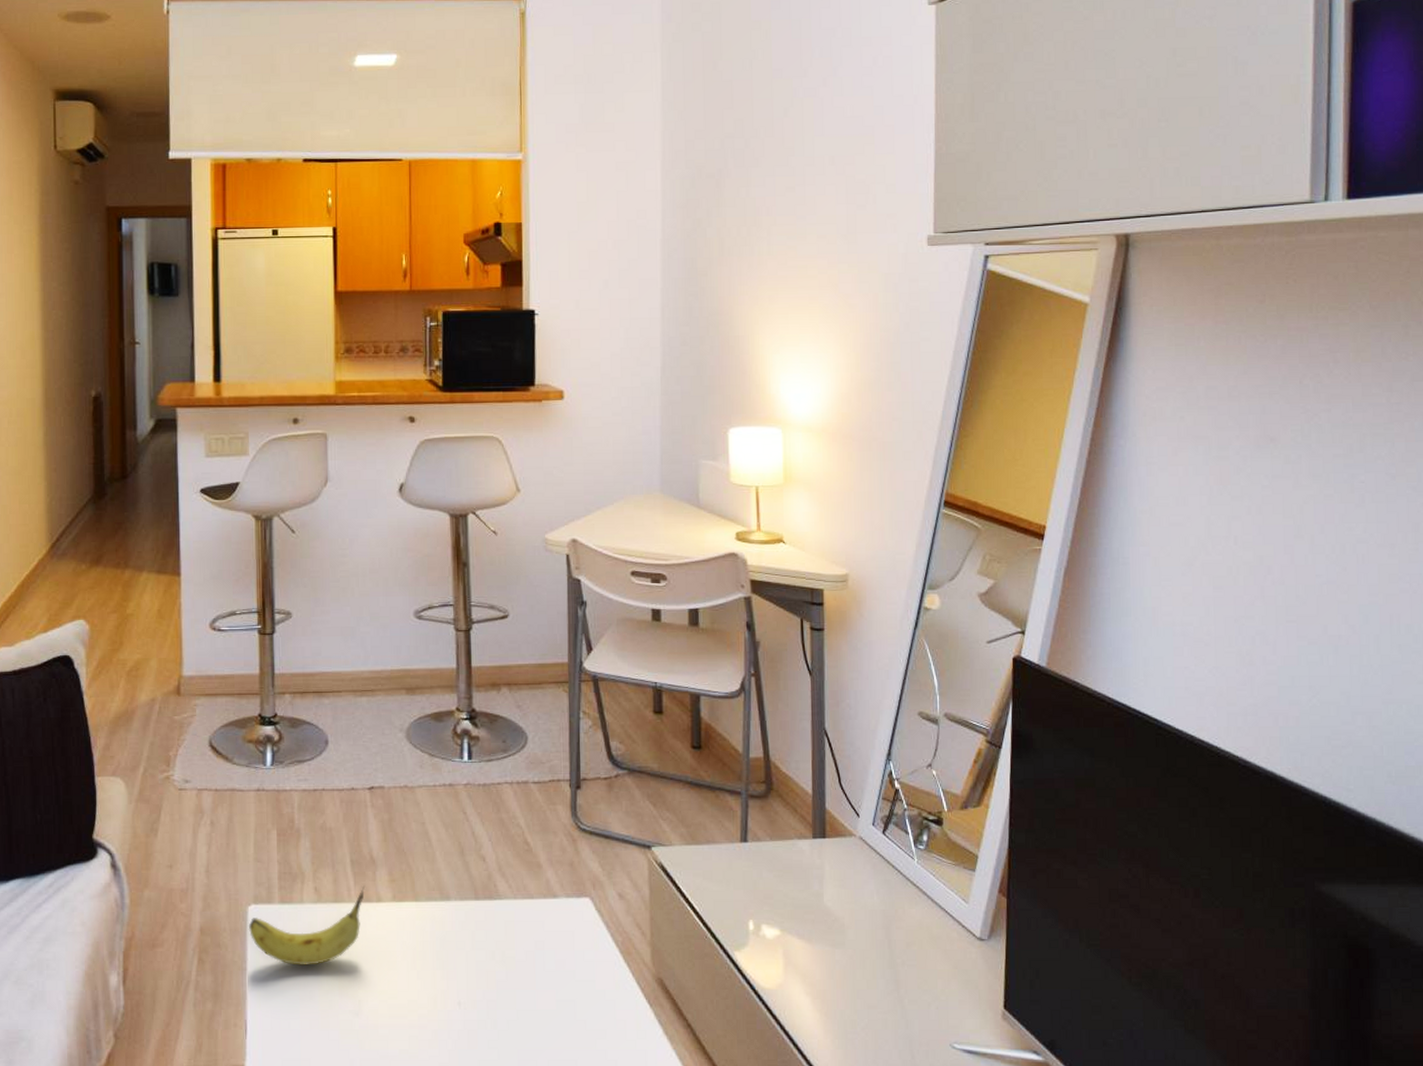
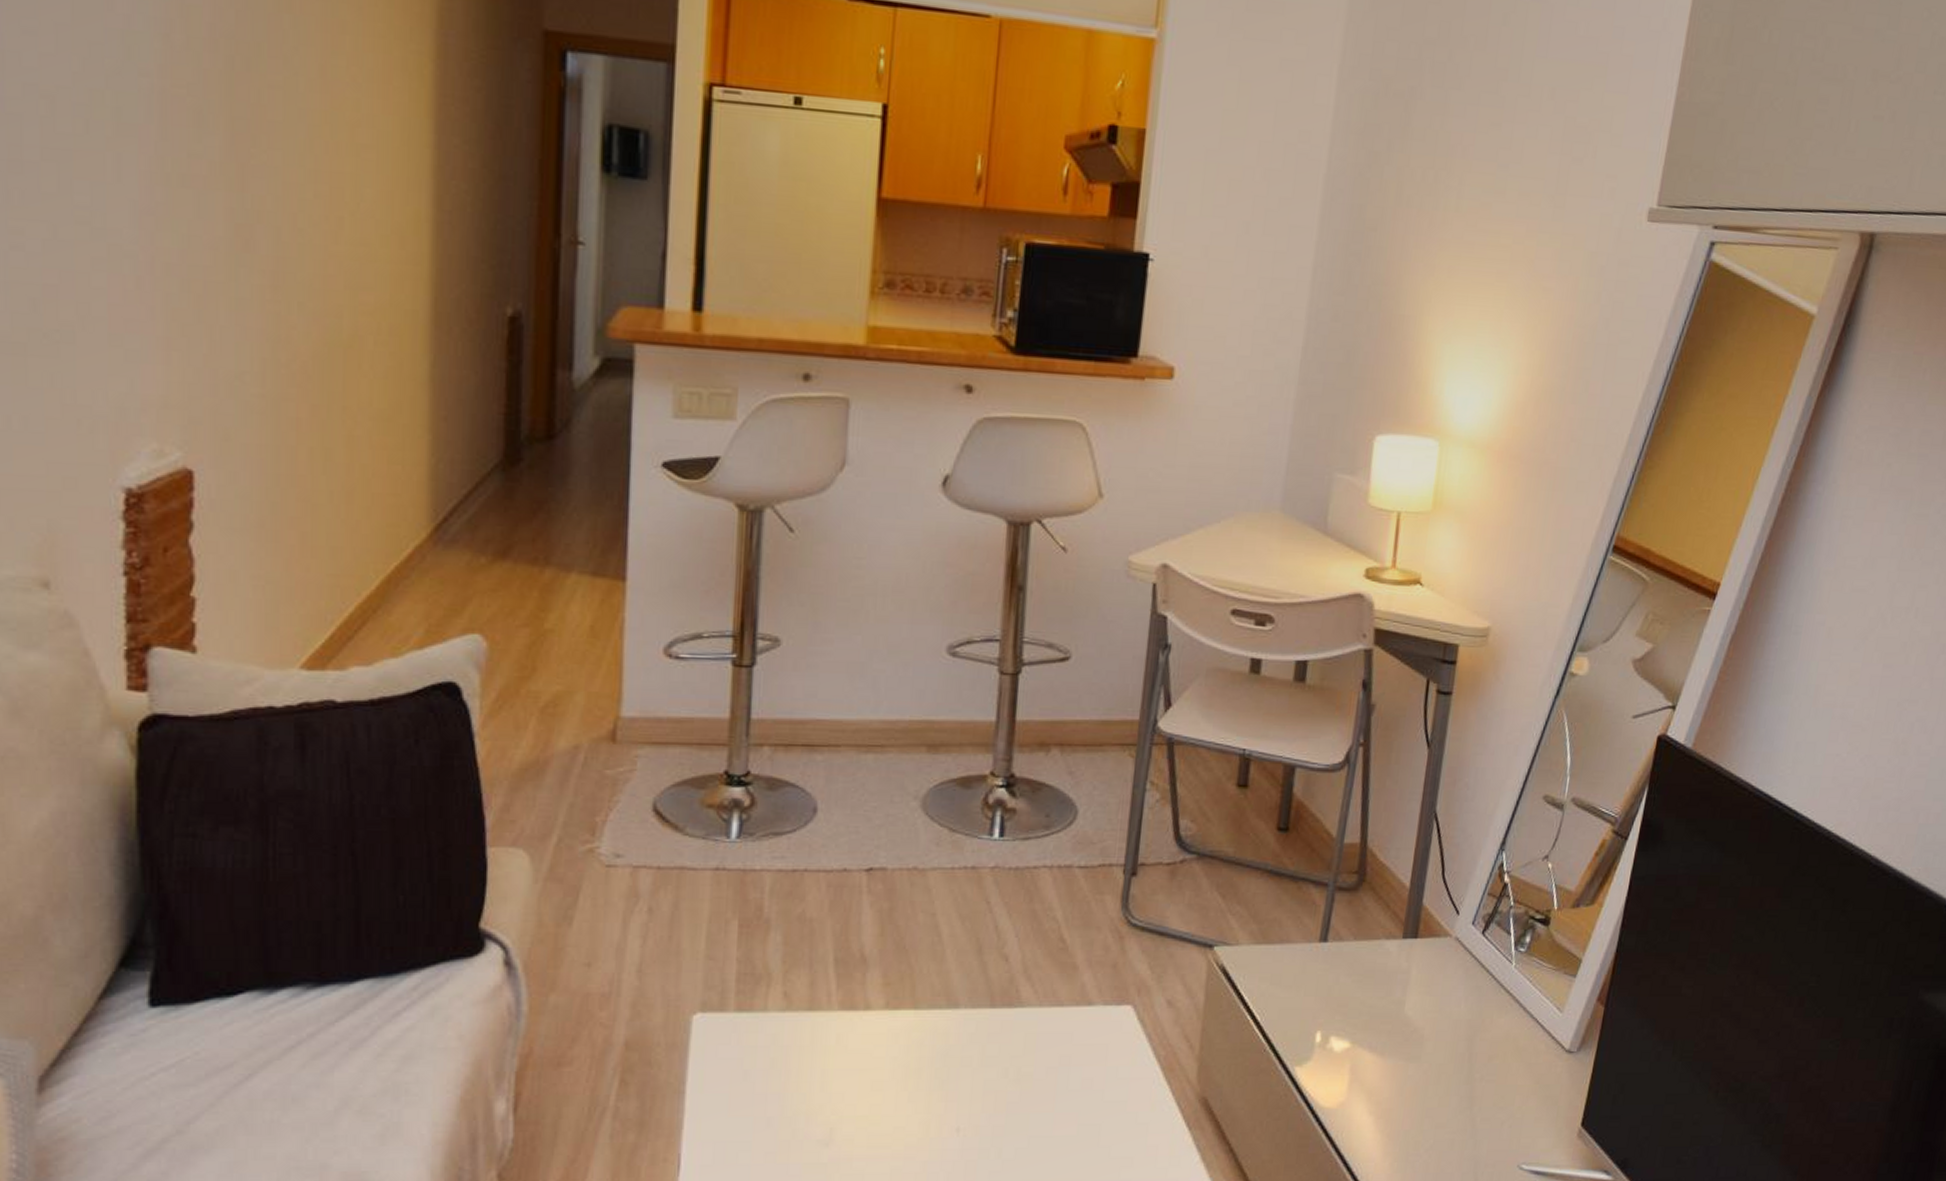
fruit: present [248,885,365,965] -> none [690,990,850,1087]

